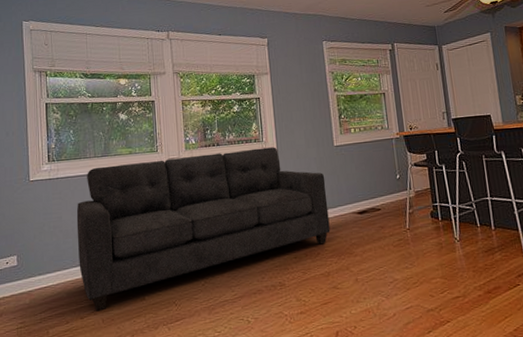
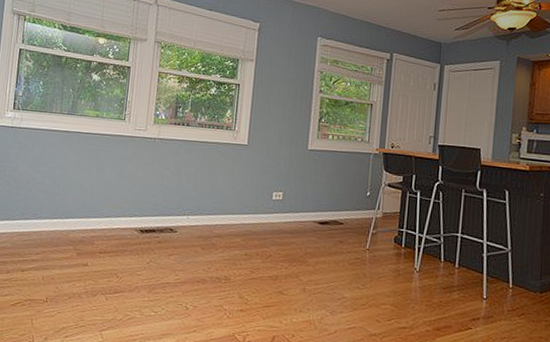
sofa: present [76,147,331,311] -> none [27,124,292,268]

